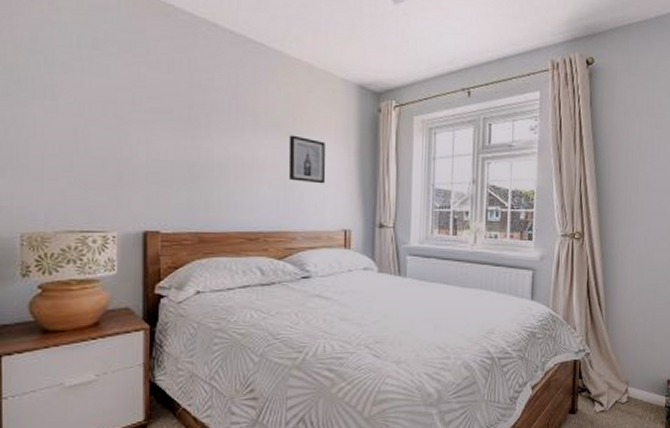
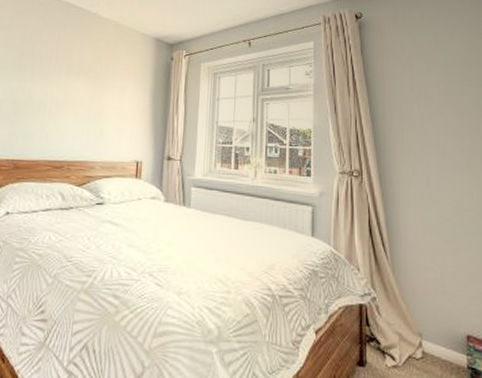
wall art: present [288,135,326,184] -> none [93,79,125,120]

